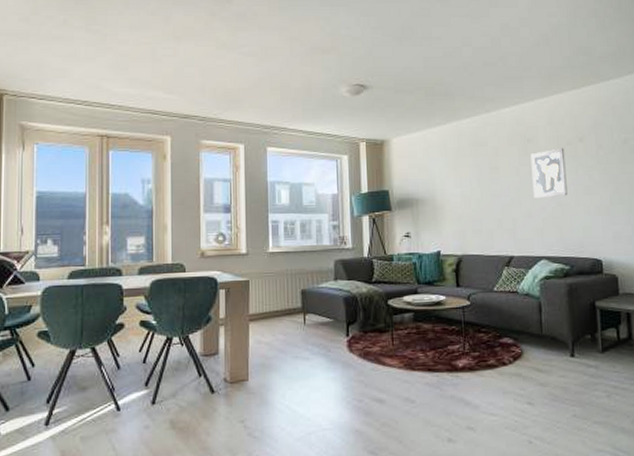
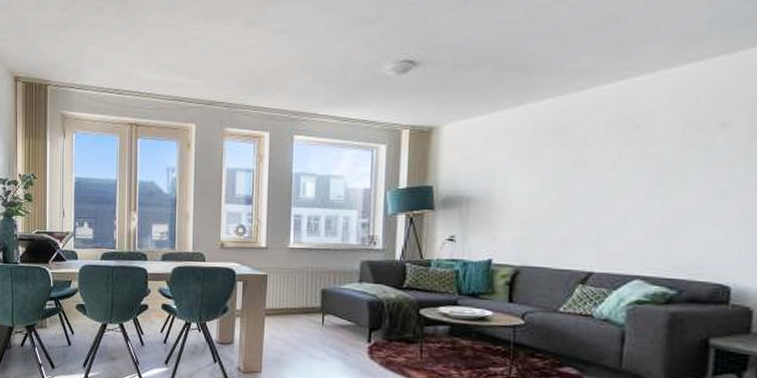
wall art: present [530,148,568,198] -> none [634,136,694,202]

